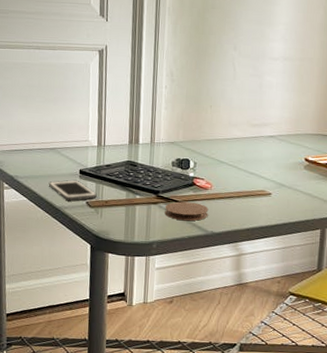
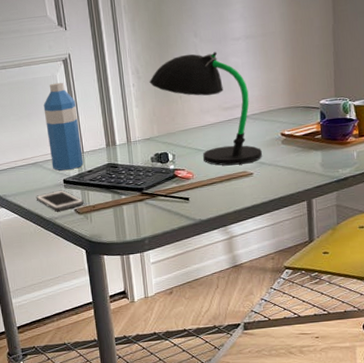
water bottle: none [70,71,105,161] -> present [43,82,84,171]
coaster: present [164,201,209,221] -> none [151,194,194,214]
desk lamp: none [182,65,283,183] -> present [149,52,262,166]

